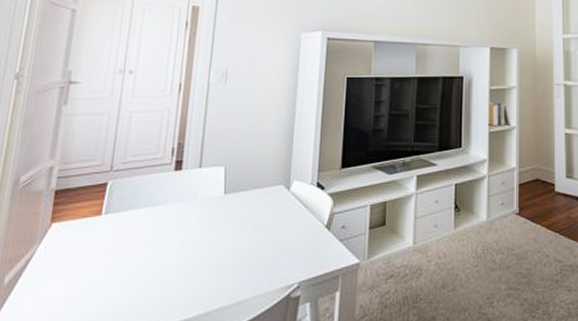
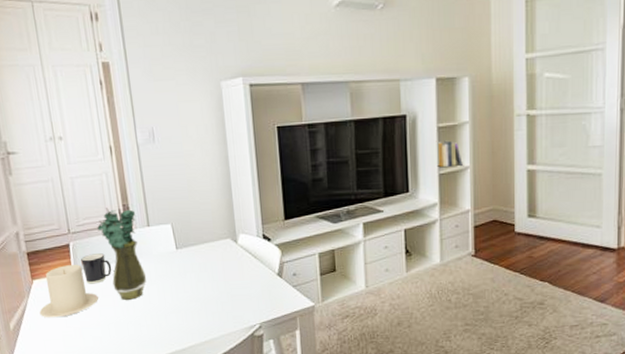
candle: none [47,207,124,271] -> present [39,265,99,318]
mug: none [114,195,149,230] -> present [81,253,112,284]
vase: none [144,145,189,250] -> present [97,207,147,300]

